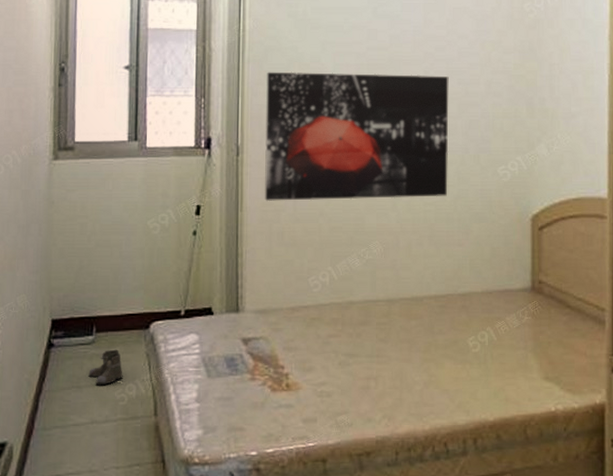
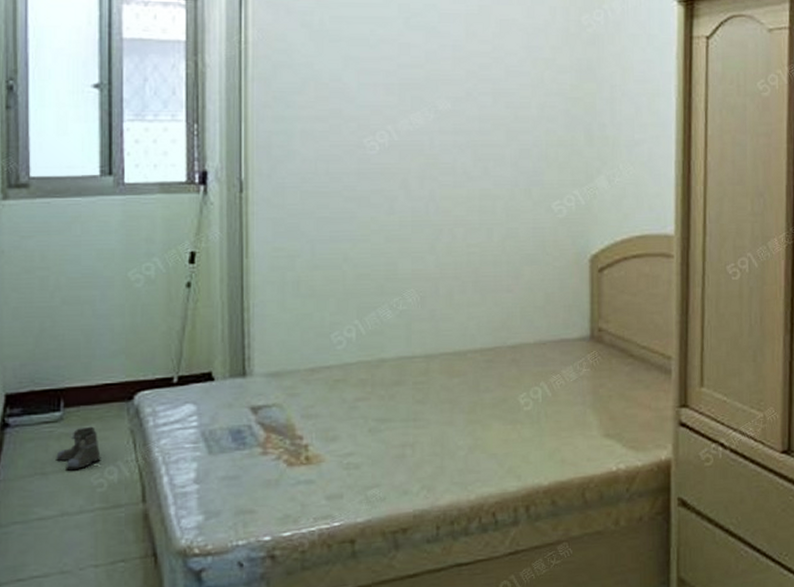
wall art: present [265,72,449,201] -> none [276,92,496,245]

